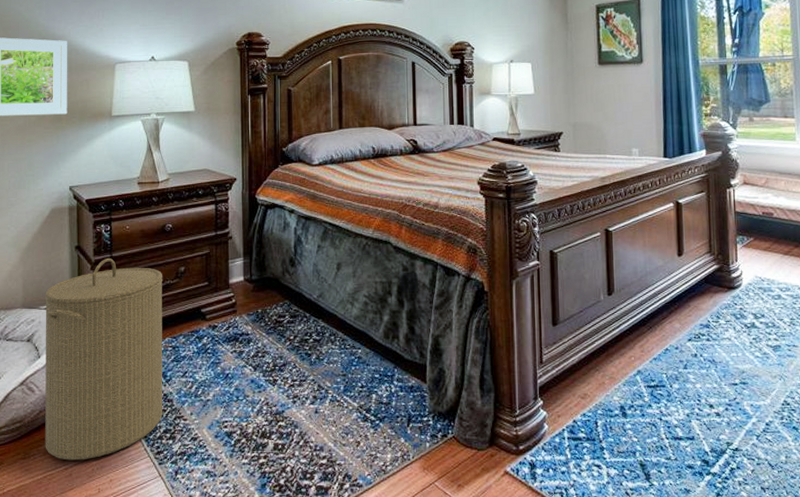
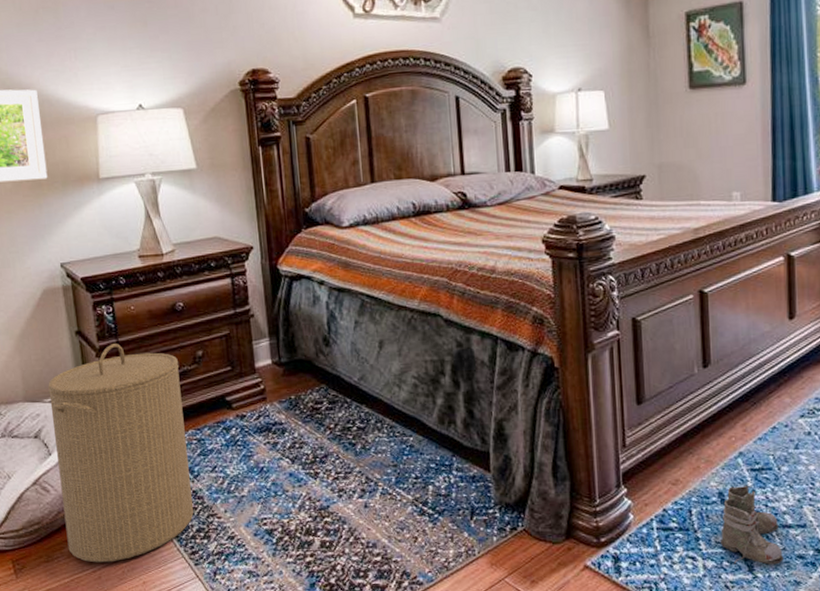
boots: none [621,400,675,474] -> present [720,485,784,565]

